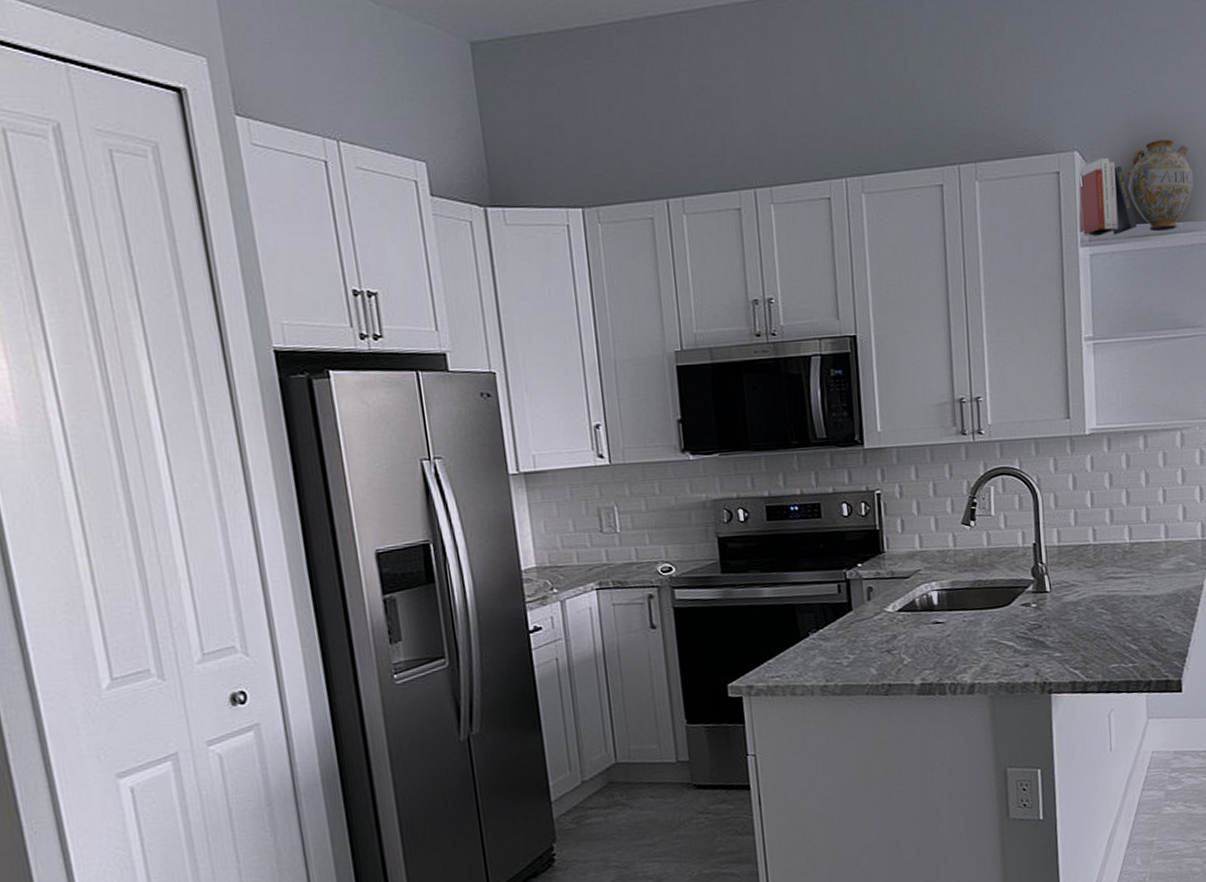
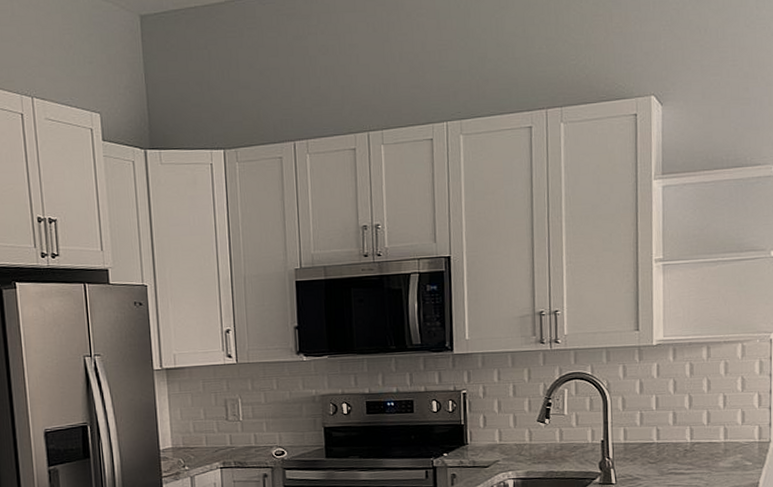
books: present [1081,157,1137,236] -> none [656,100,706,170]
ceramic jug: present [1127,138,1194,232] -> none [699,83,762,166]

